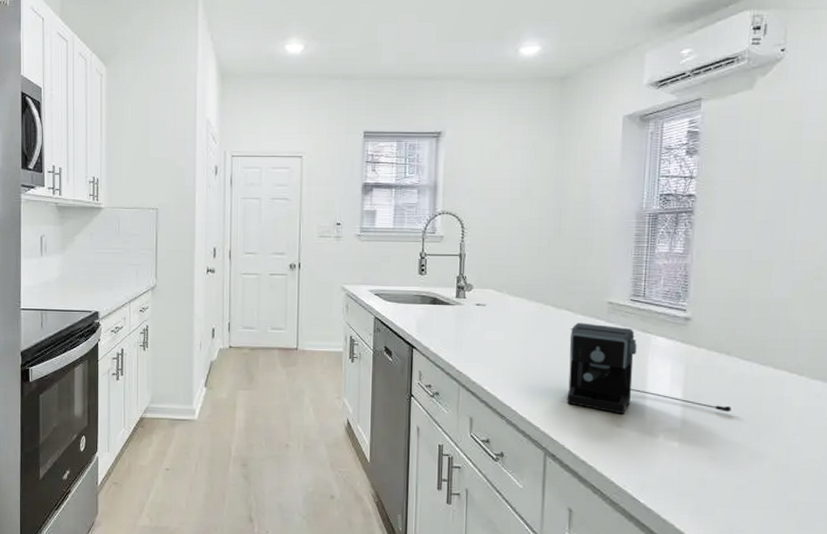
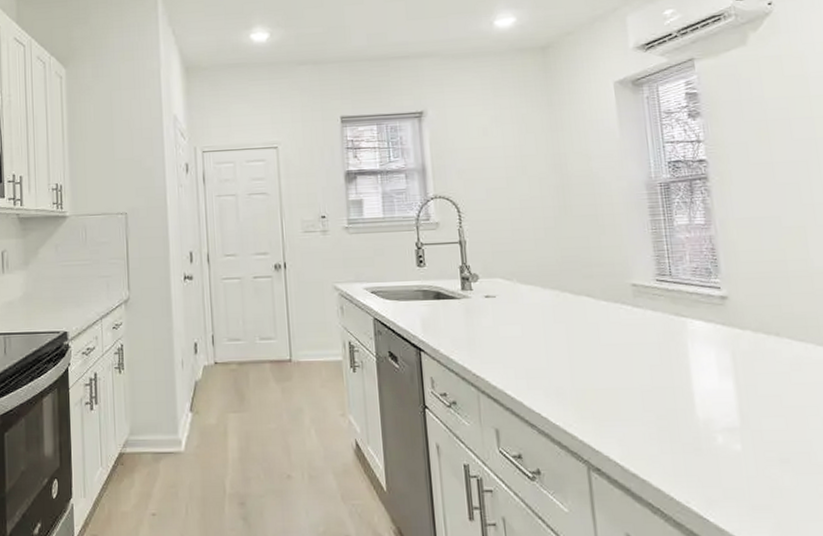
coffee maker: present [566,322,731,415] -> none [594,309,795,415]

